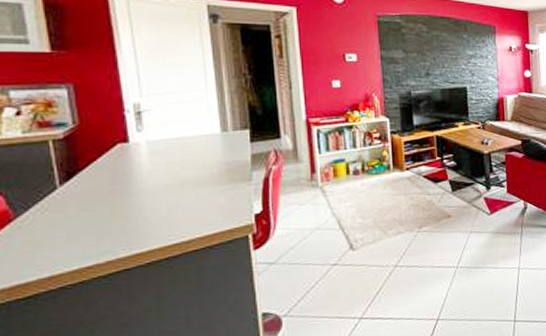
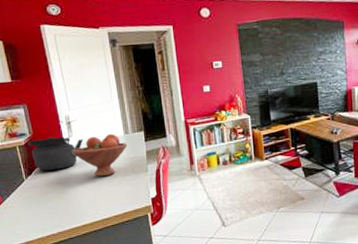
kettle: none [69,128,159,176] -> present [28,136,83,171]
fruit bowl: none [139,130,226,186] -> present [71,133,128,177]

